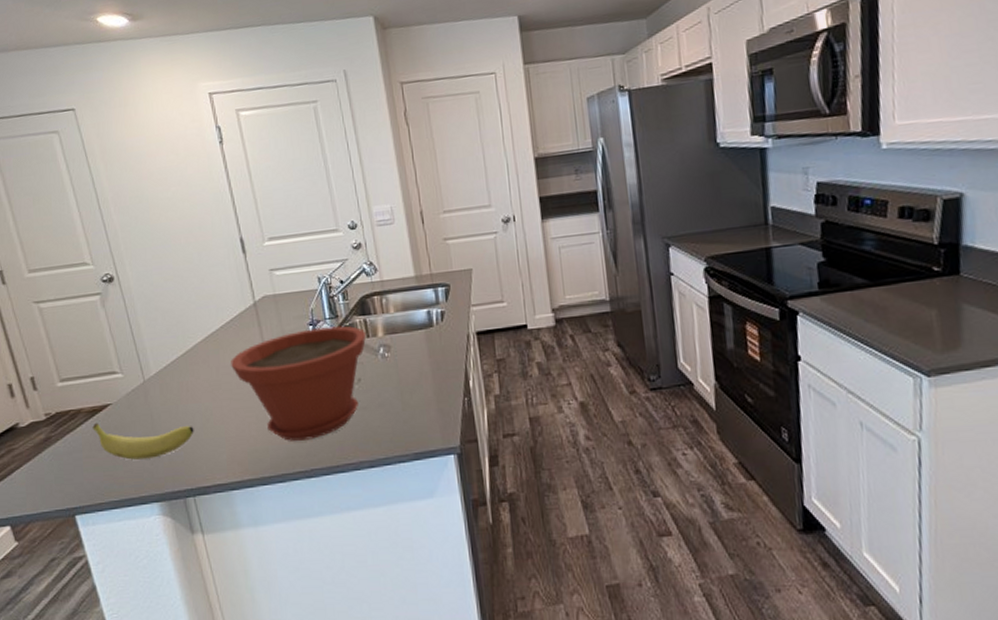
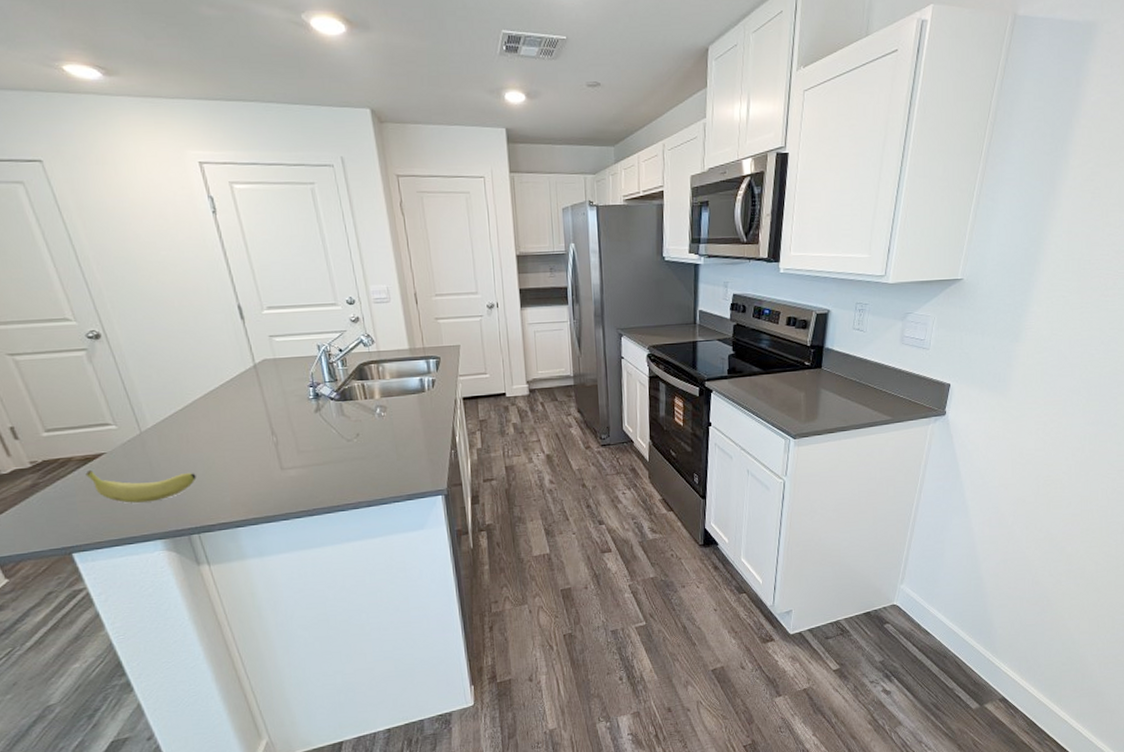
plant pot: present [231,325,367,441] -> none [232,388,365,486]

